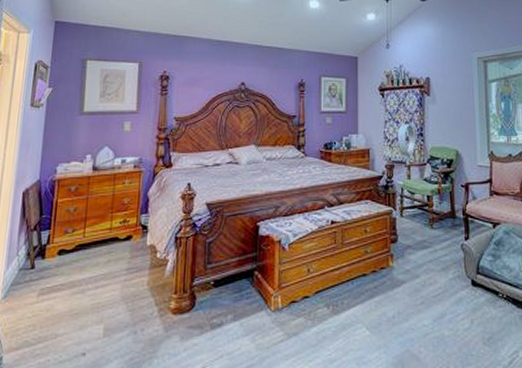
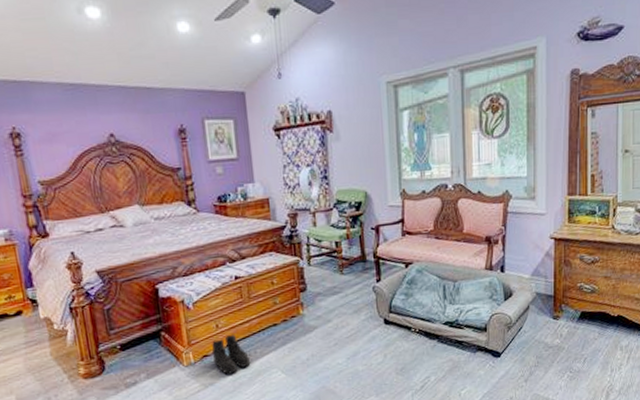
boots: none [301,280,337,325] -> present [212,334,251,374]

